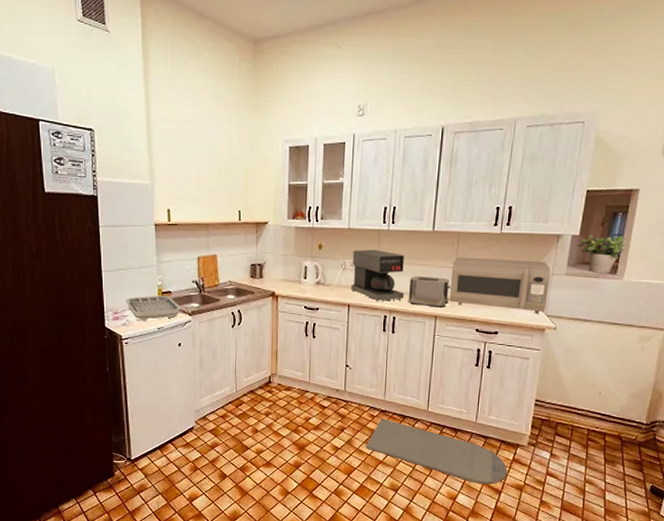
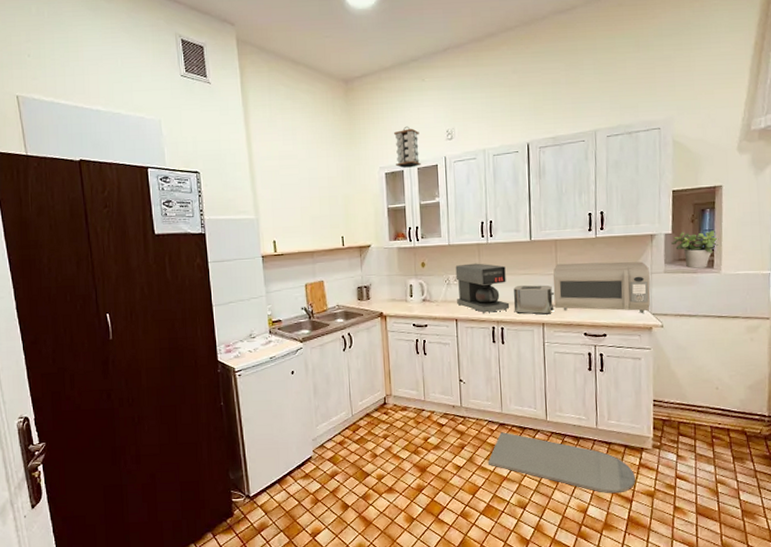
dish rack: present [125,295,182,322] -> none [236,324,292,353]
spice rack: none [301,97,329,143] -> present [393,126,421,168]

